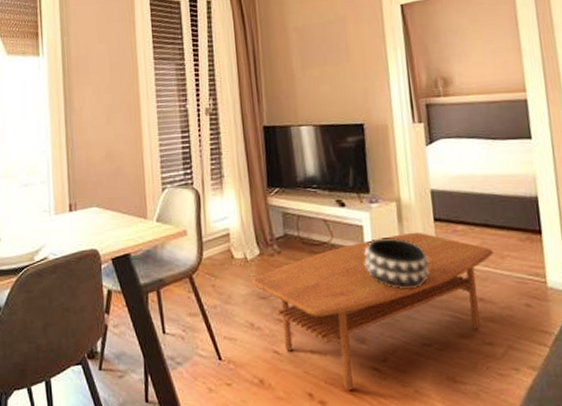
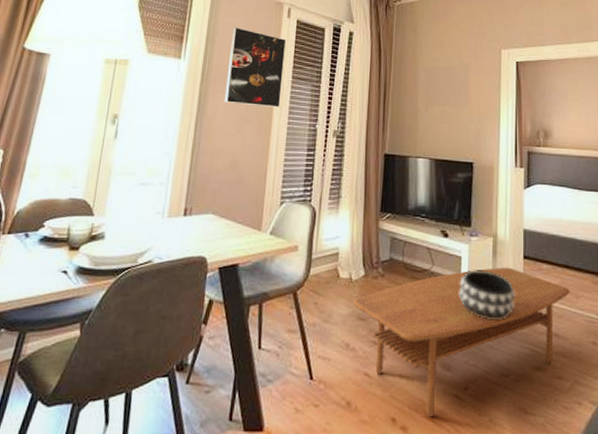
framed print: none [85,14,146,94] -> present [224,26,287,107]

